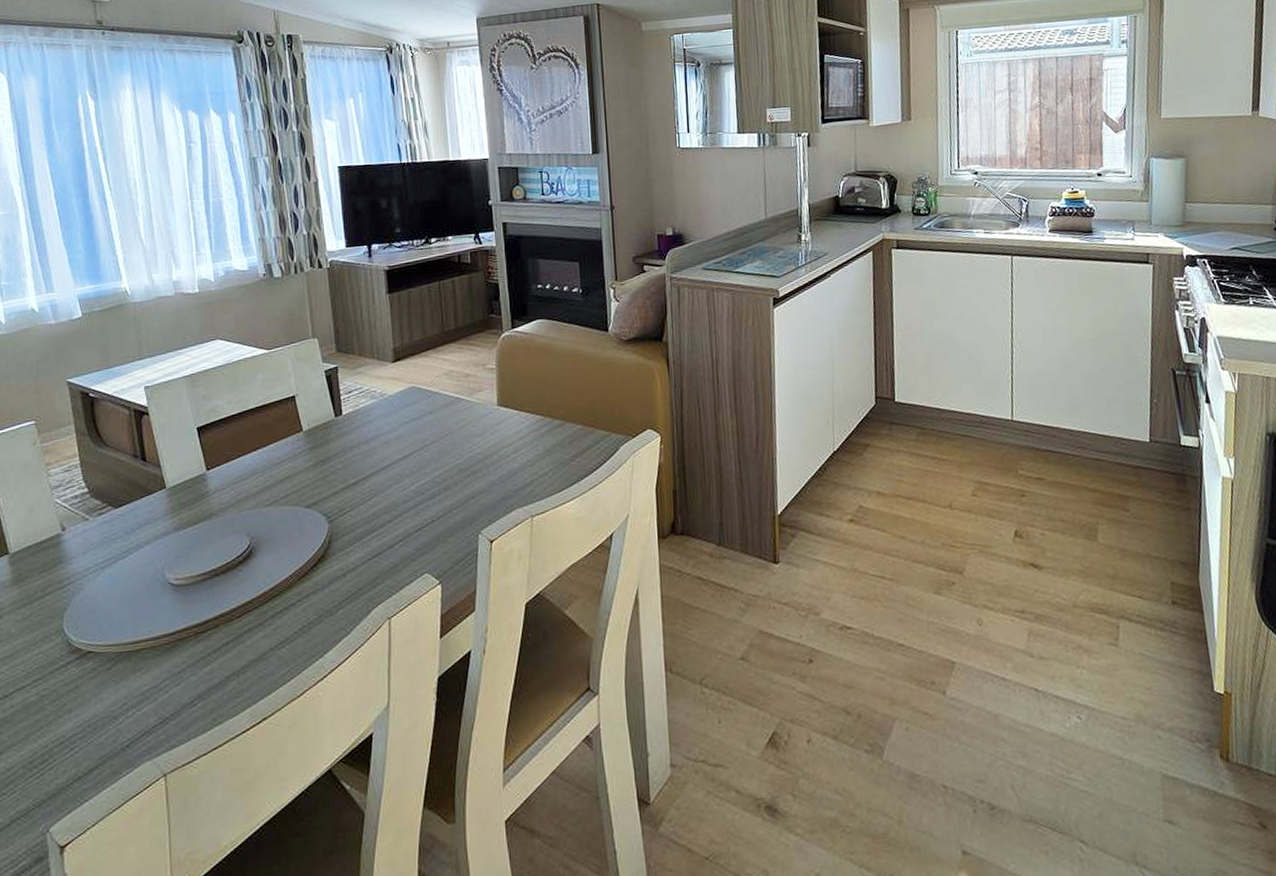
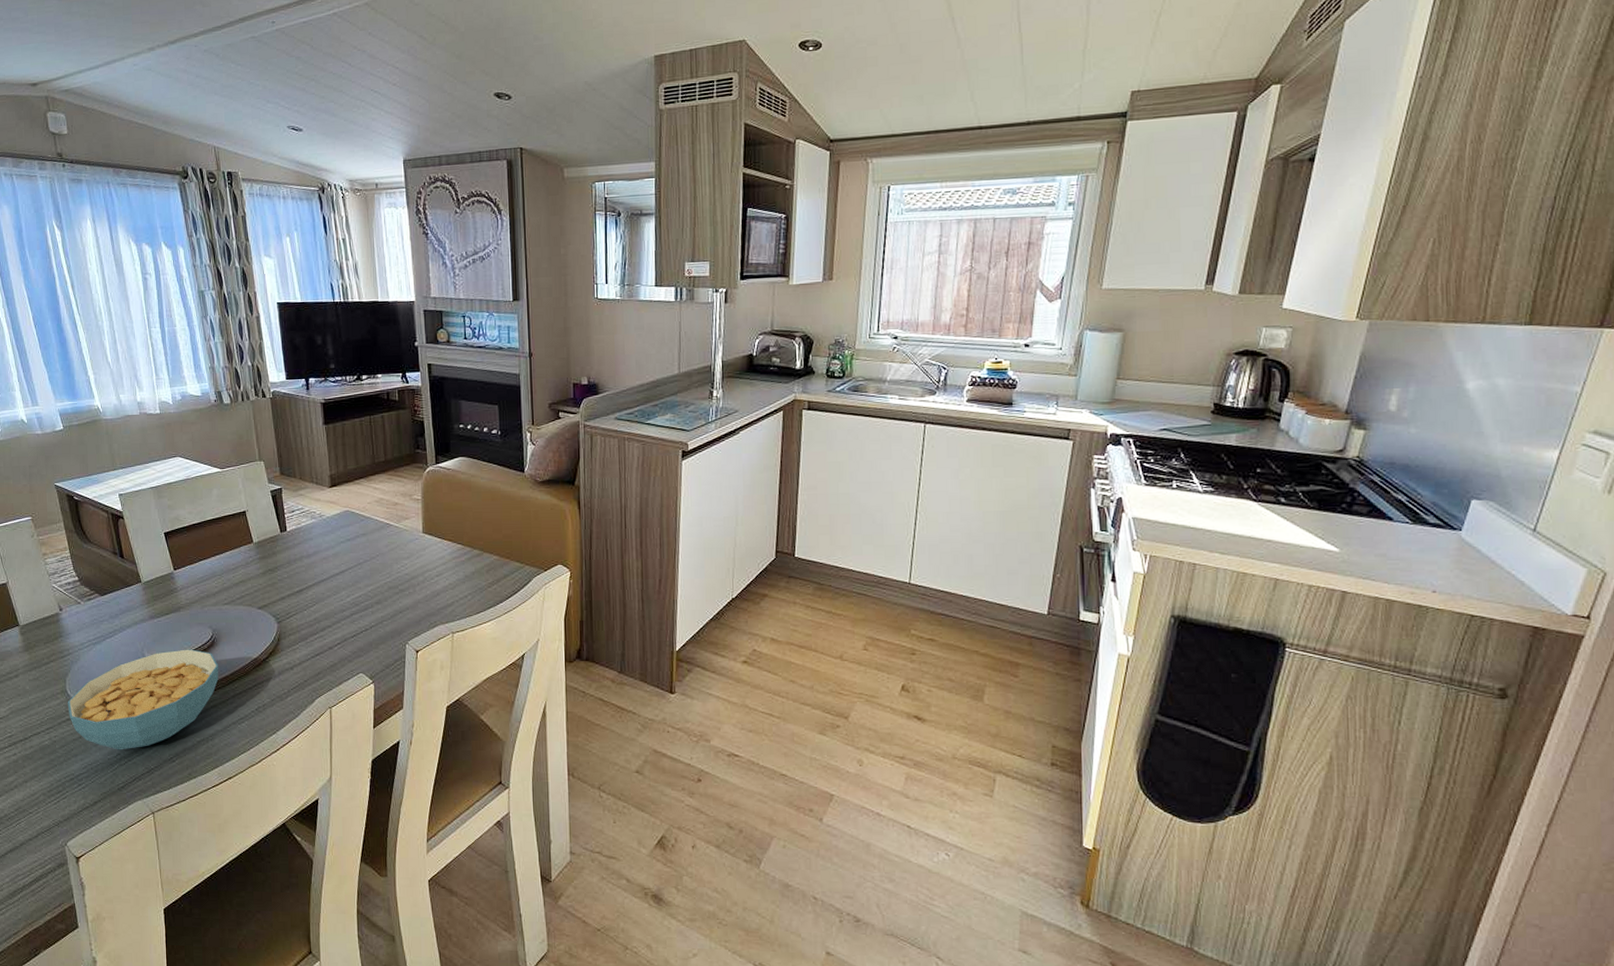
cereal bowl: none [63,563,255,699] -> present [67,649,219,750]

